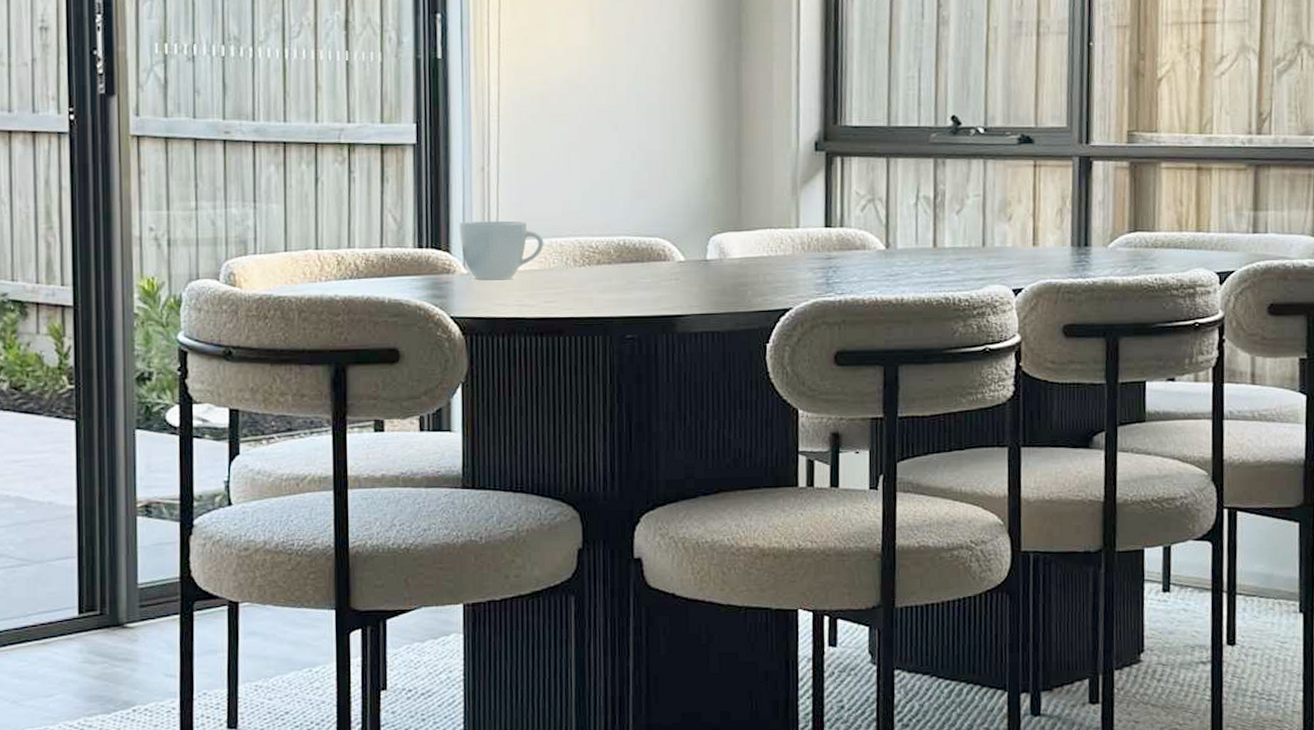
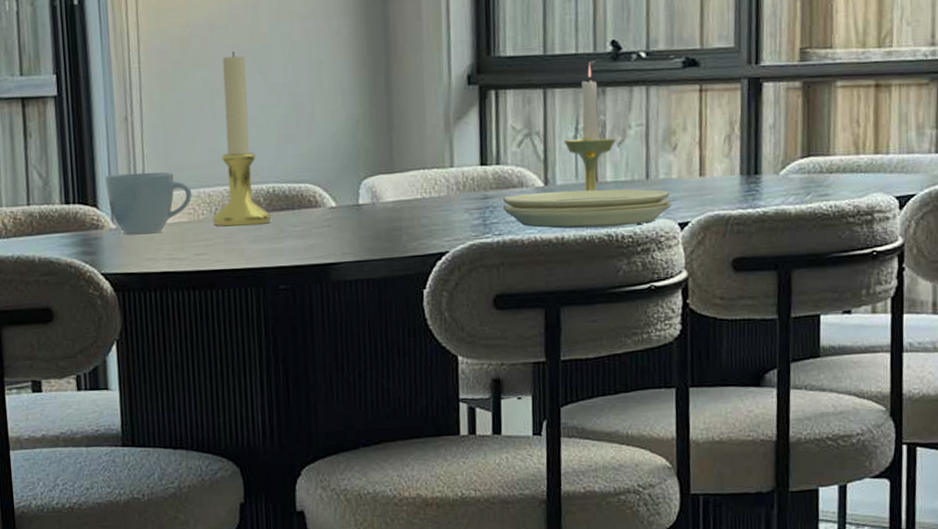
candle holder: none [563,110,620,276] -> present [212,52,271,227]
plate: none [845,254,1006,291] -> present [502,189,672,229]
candlestick: none [905,135,955,256] -> present [564,62,617,192]

